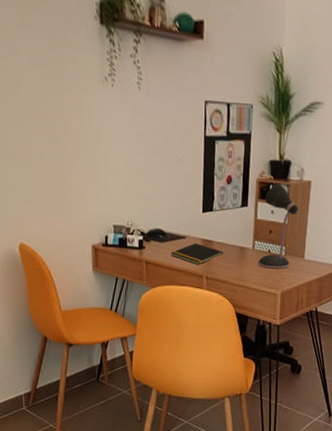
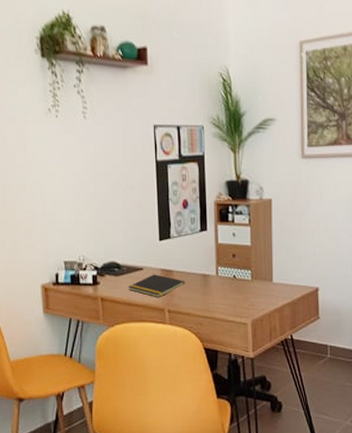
desk lamp: present [258,183,299,269] -> none [224,203,261,296]

